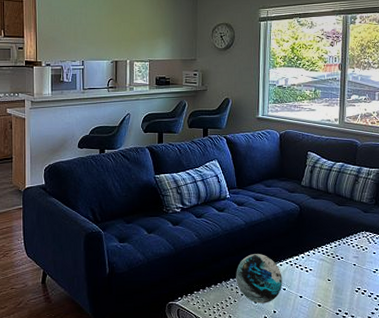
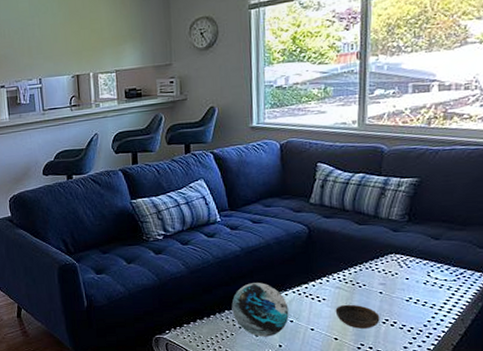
bowl: none [319,274,354,296] -> present [335,304,380,329]

